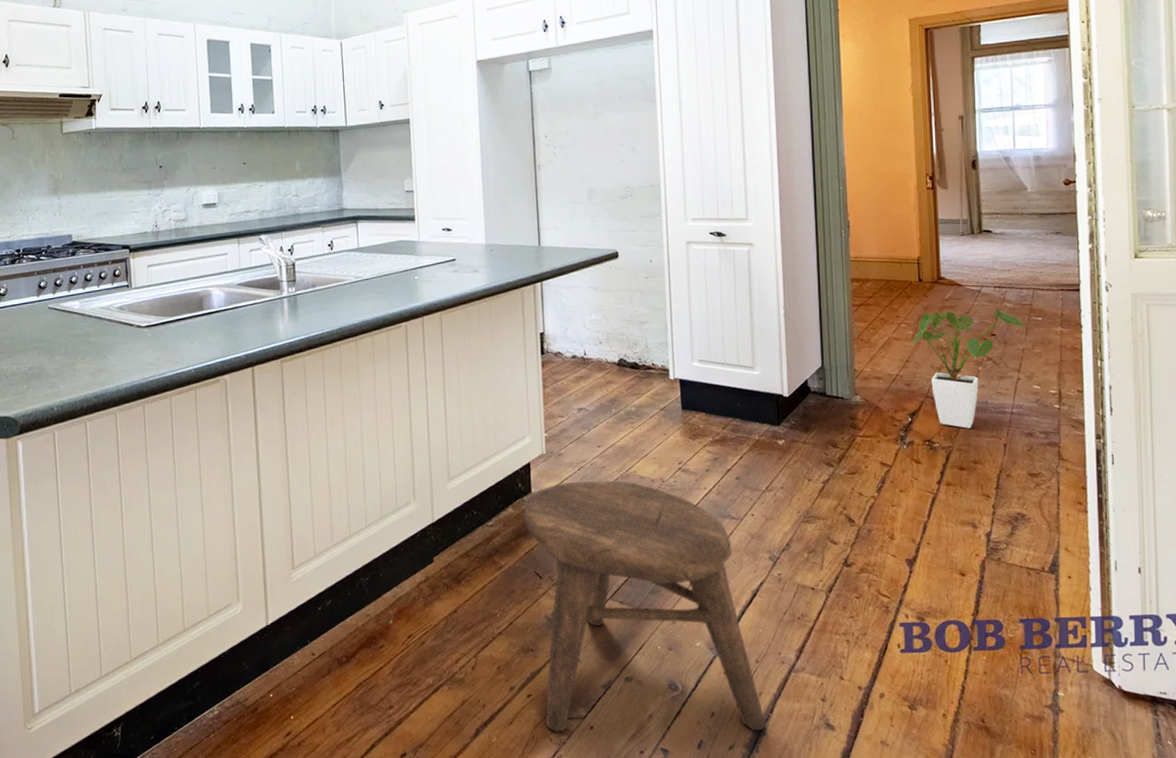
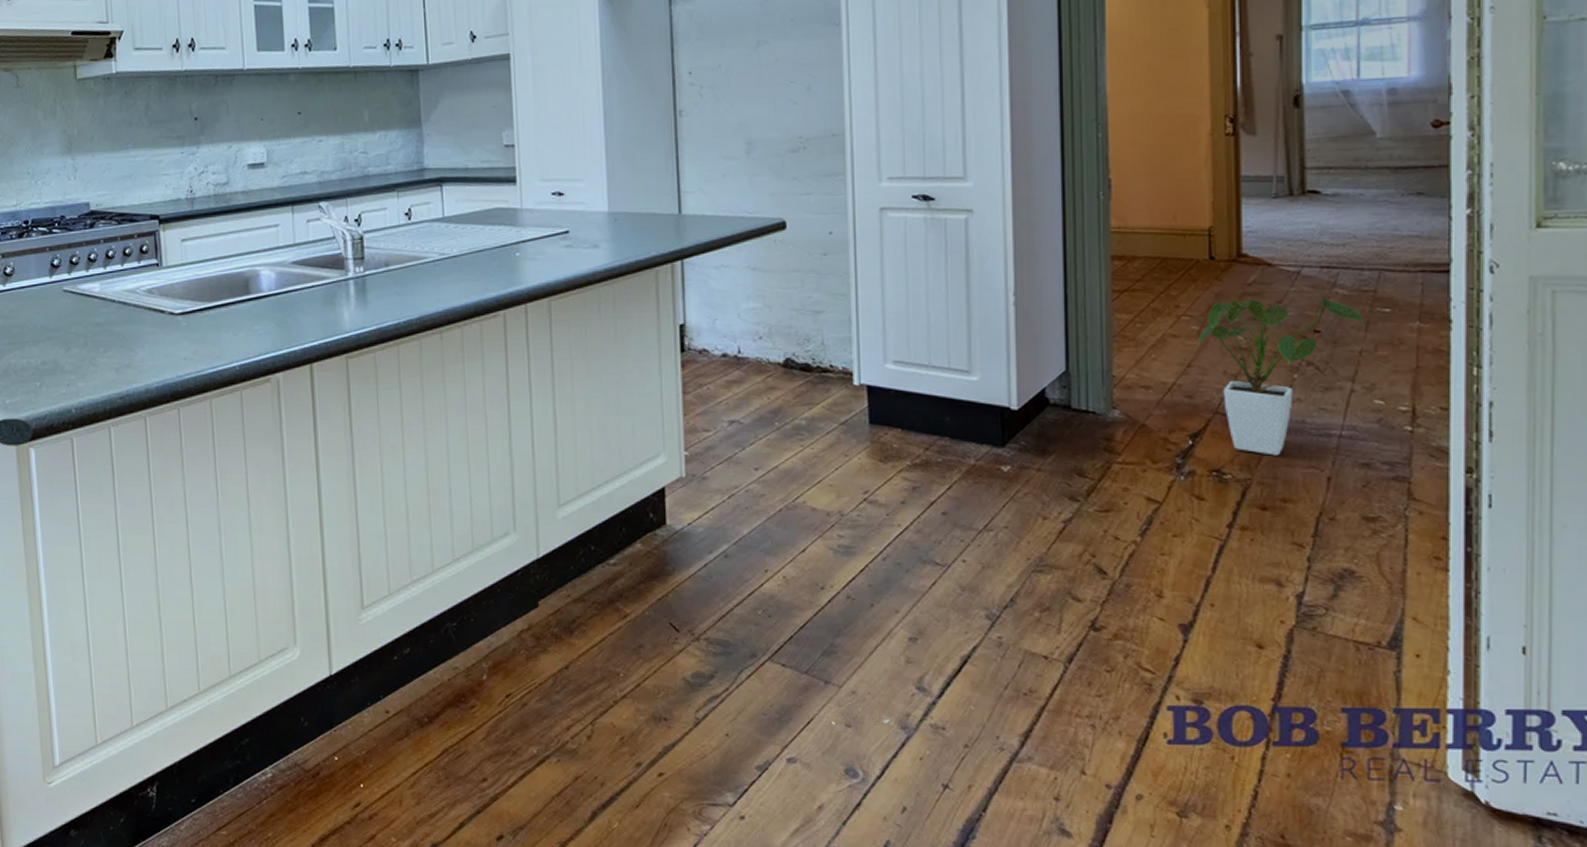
stool: present [524,481,767,732] -> none [656,513,978,833]

